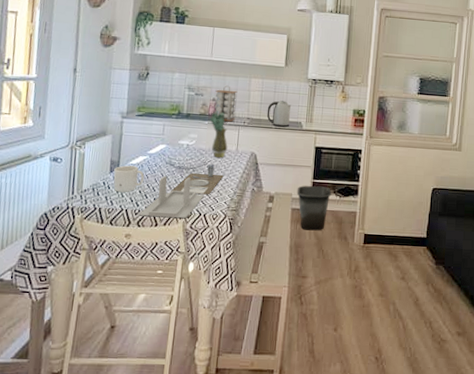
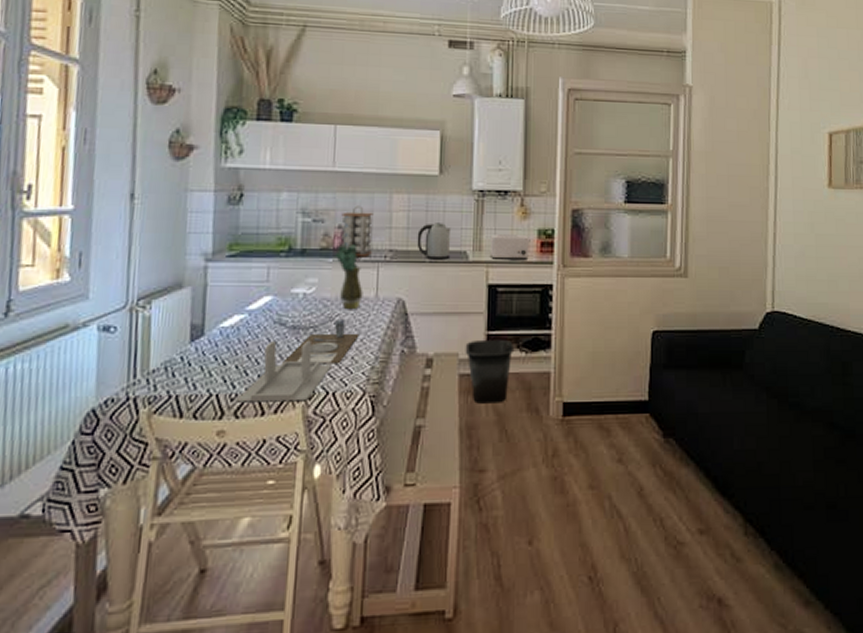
mug: present [113,165,145,193] -> none [195,330,243,371]
toaster: none [317,111,348,132] -> present [489,235,531,261]

